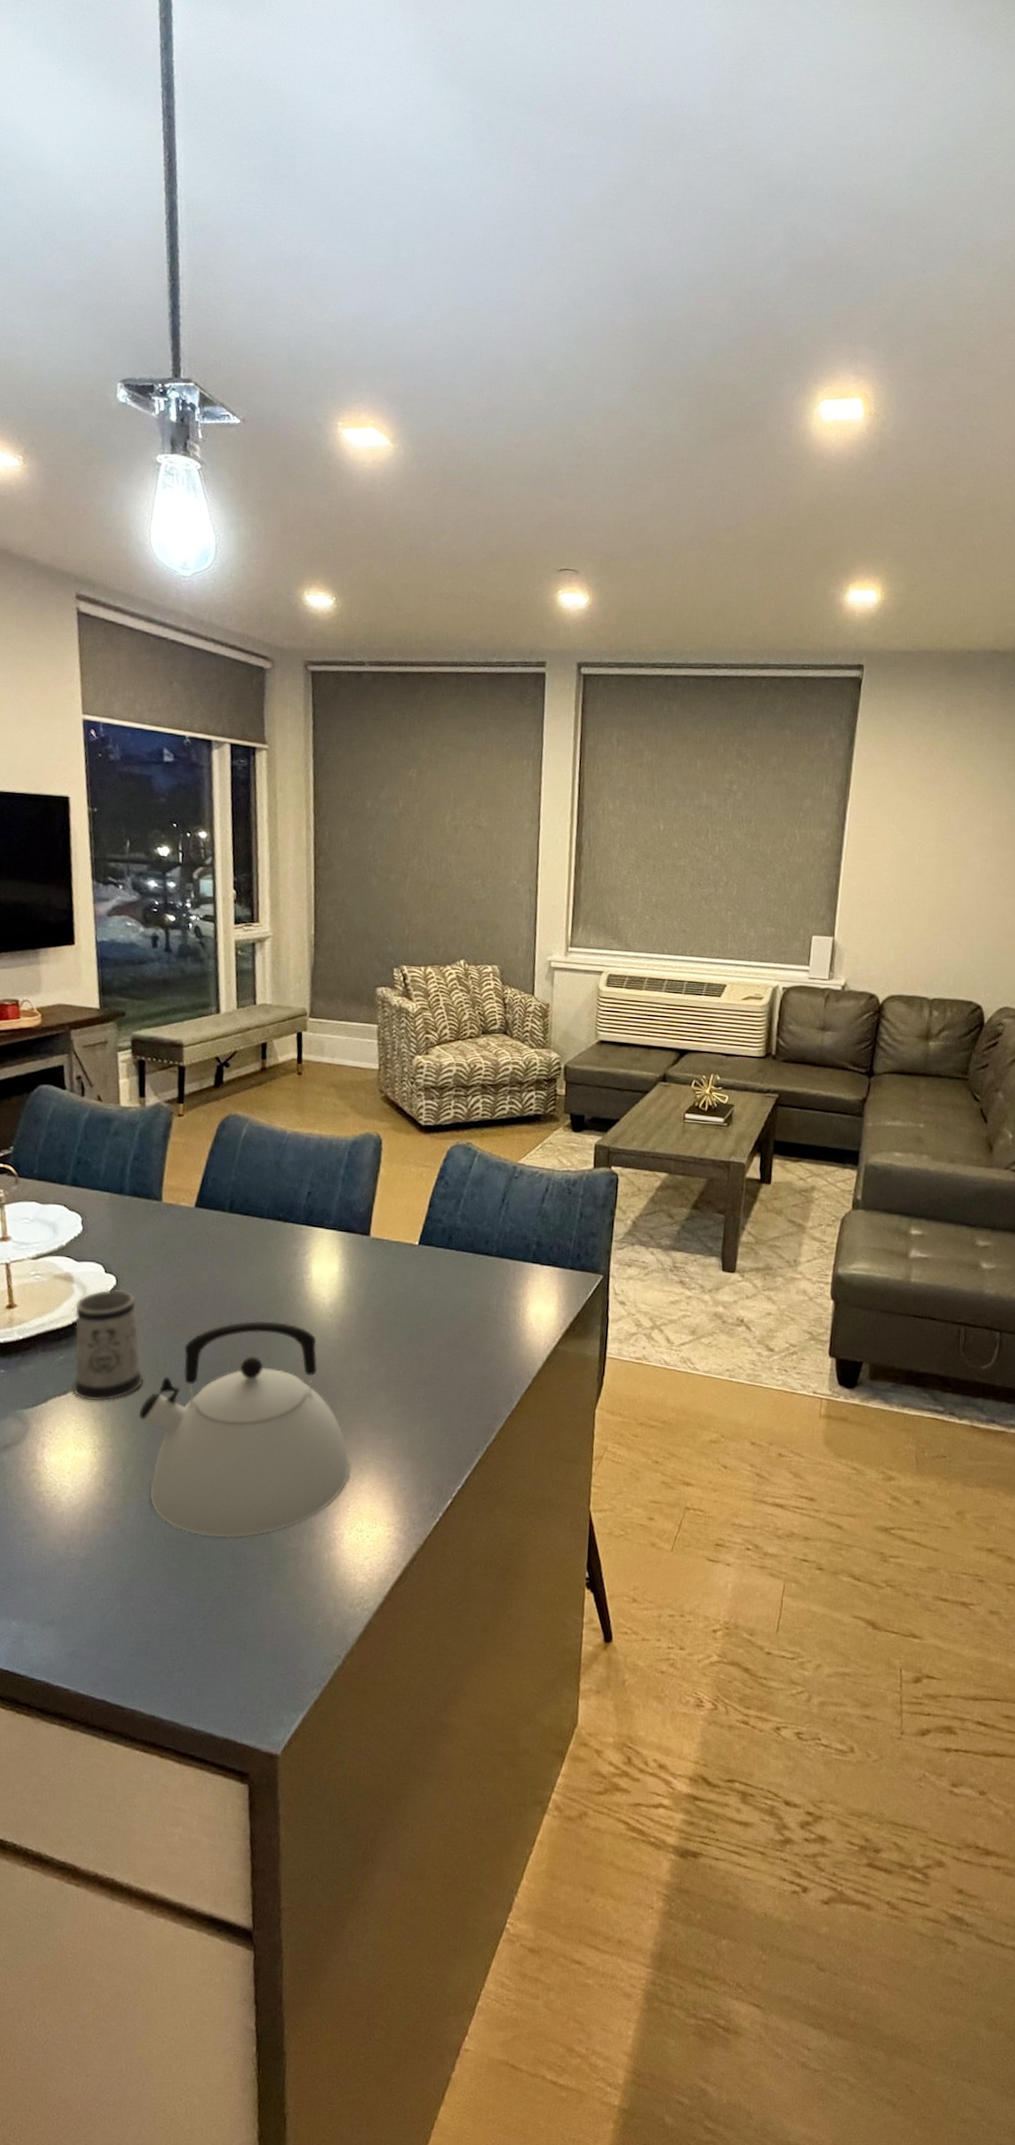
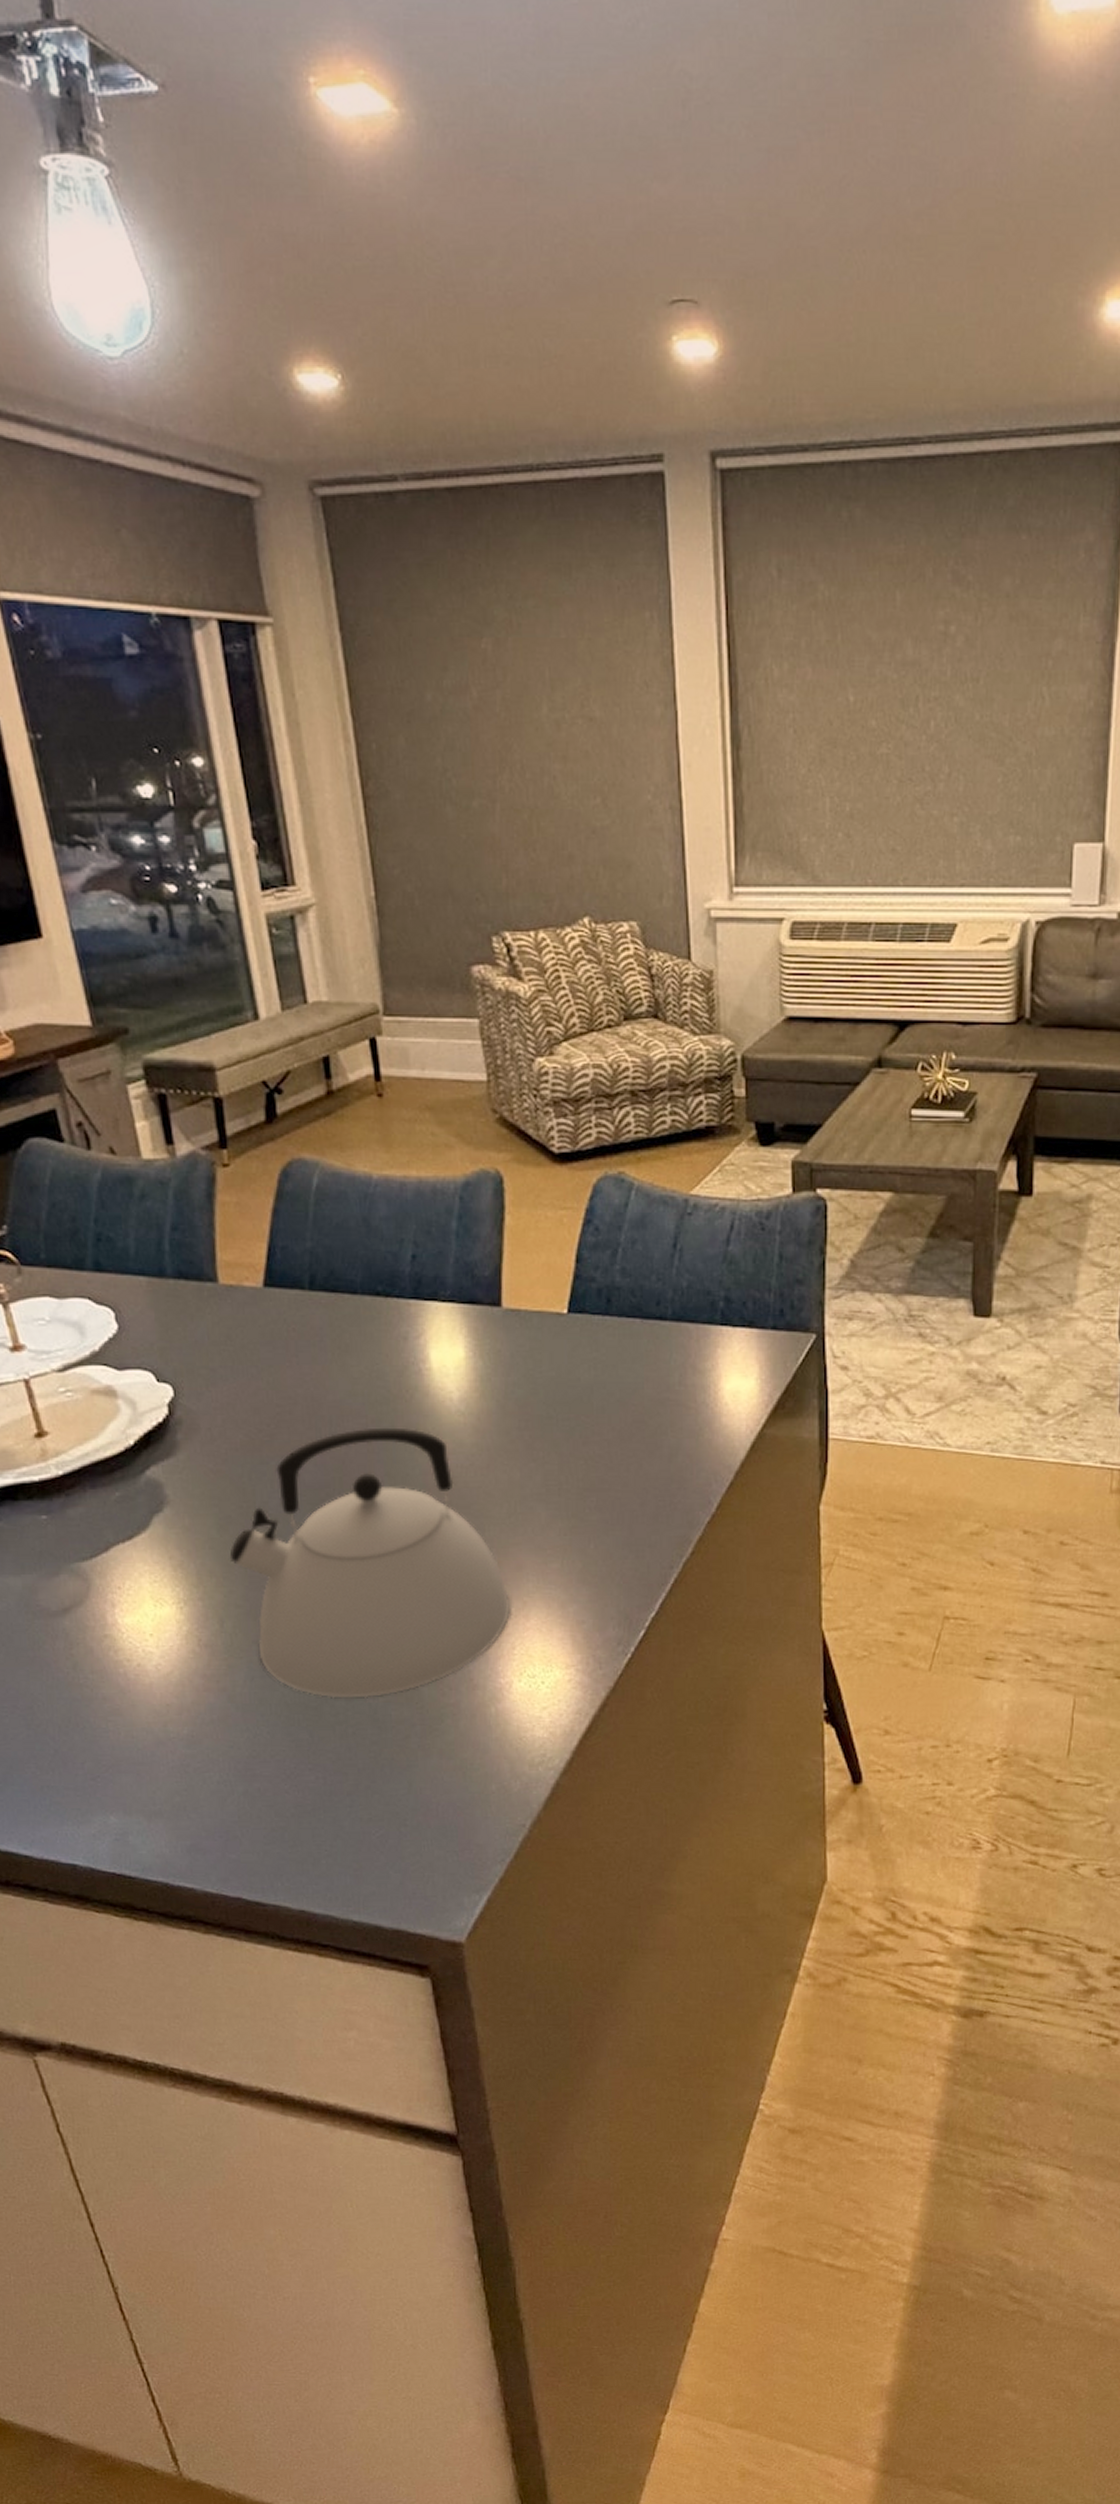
mug: present [73,1289,144,1402] -> none [125,1403,230,1545]

